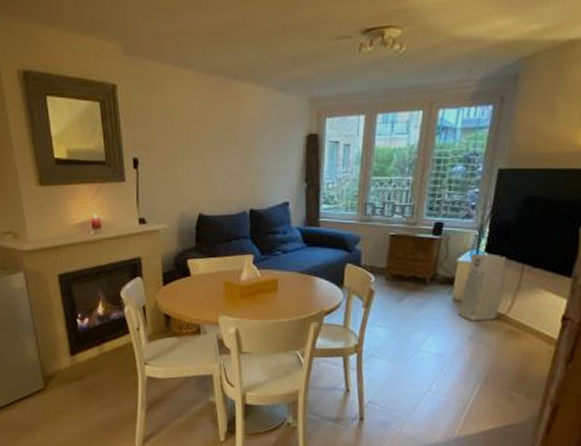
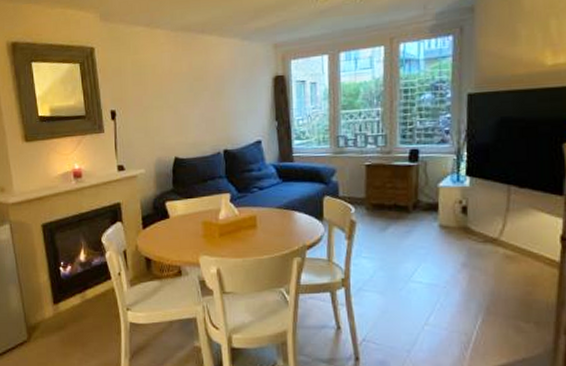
air purifier: present [457,254,507,321] -> none [446,177,493,247]

